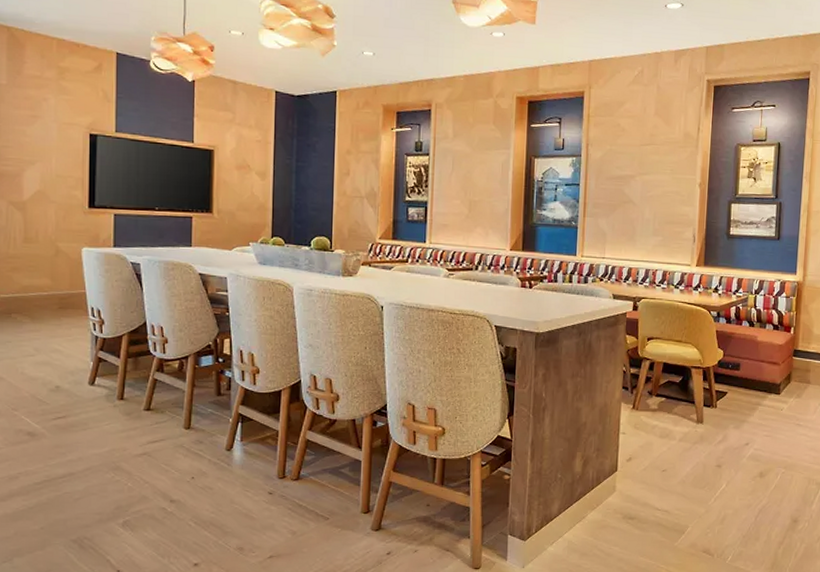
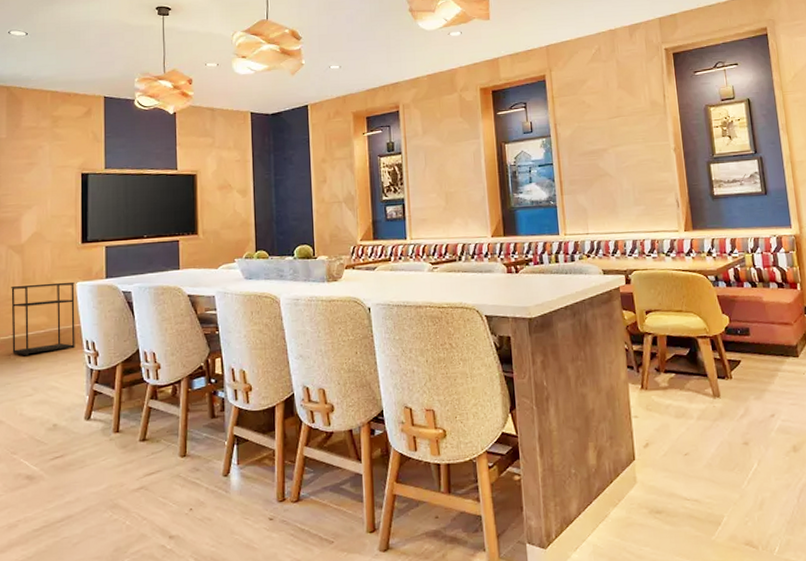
shelving unit: none [12,244,80,315] -> present [11,282,75,355]

